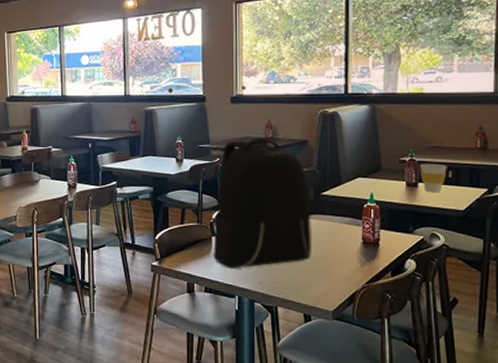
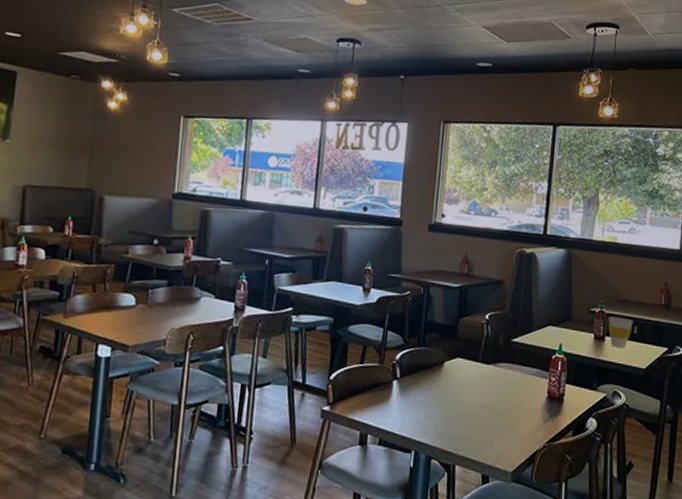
backpack: present [212,137,313,269] -> none [391,272,500,419]

